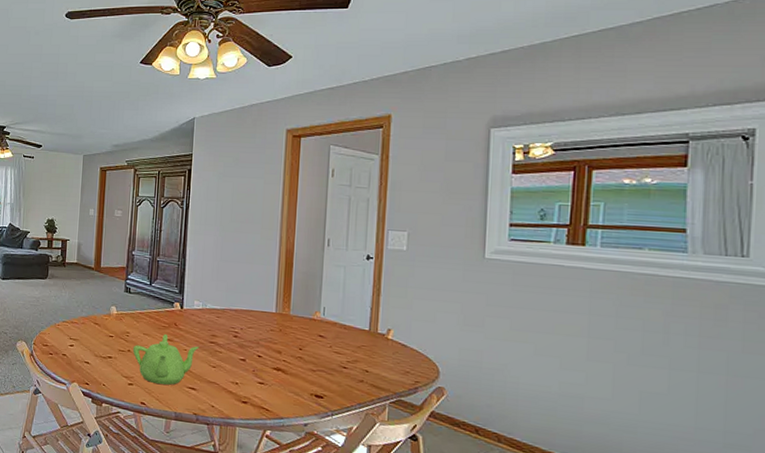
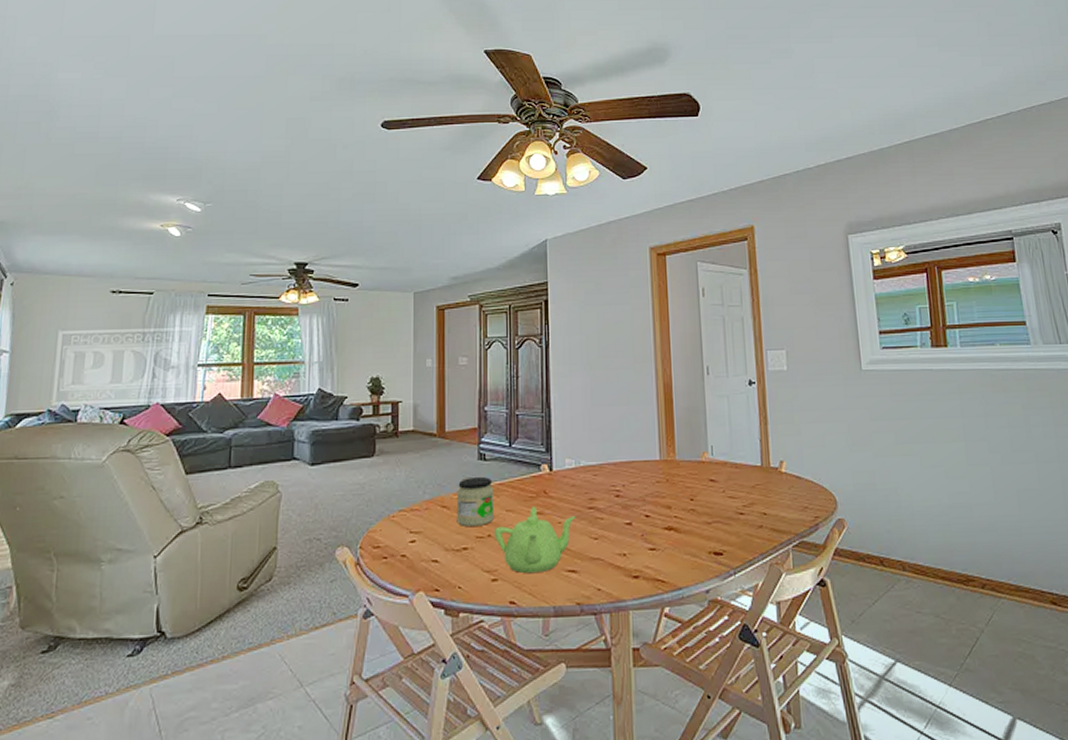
jar: none [105,304,136,342] -> present [456,476,495,527]

